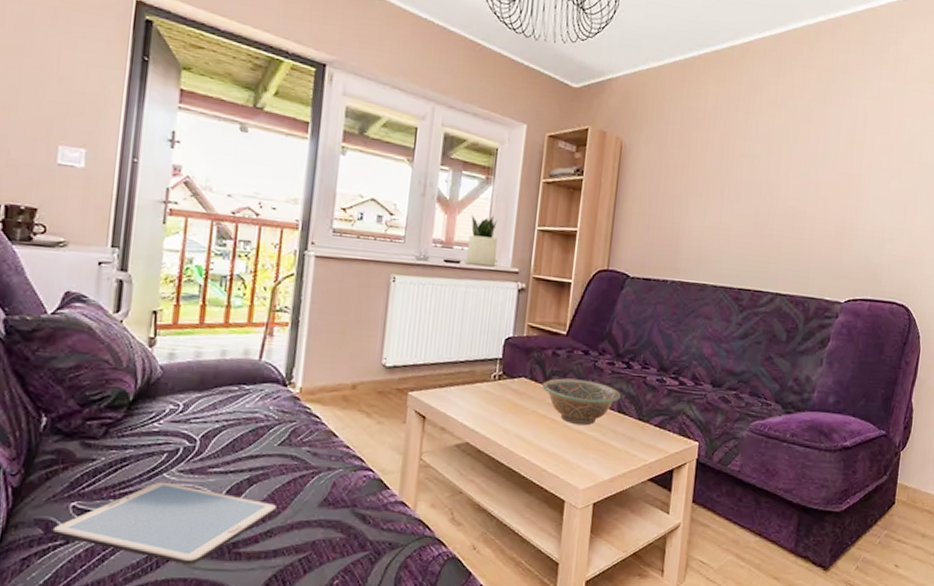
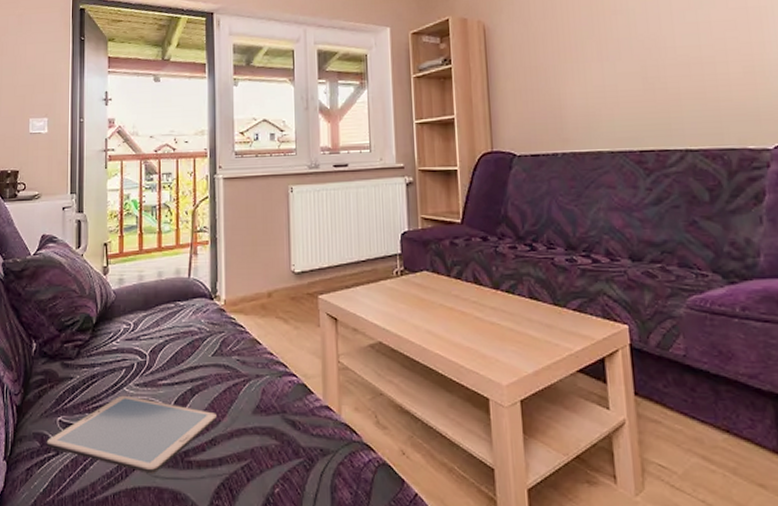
planter: present [463,214,498,268] -> none [351,116,383,167]
decorative bowl: present [542,378,622,426] -> none [445,267,531,316]

